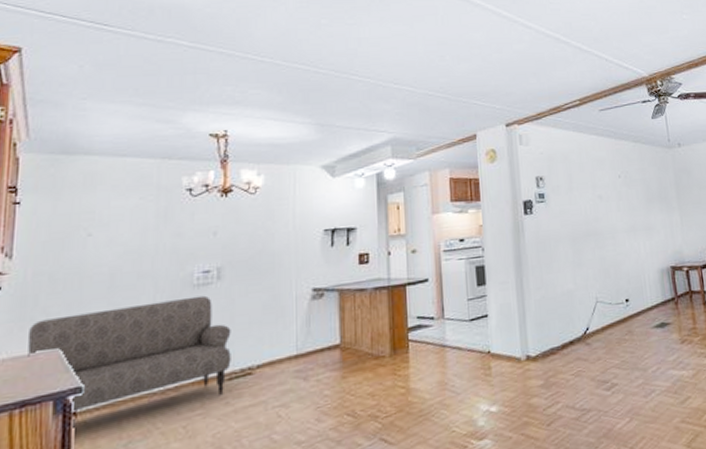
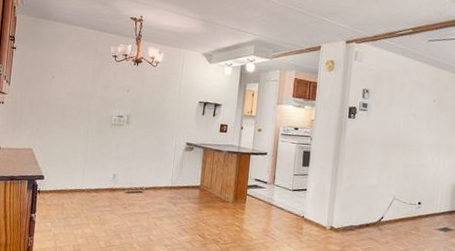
sofa: present [28,295,231,413] -> none [16,128,132,201]

